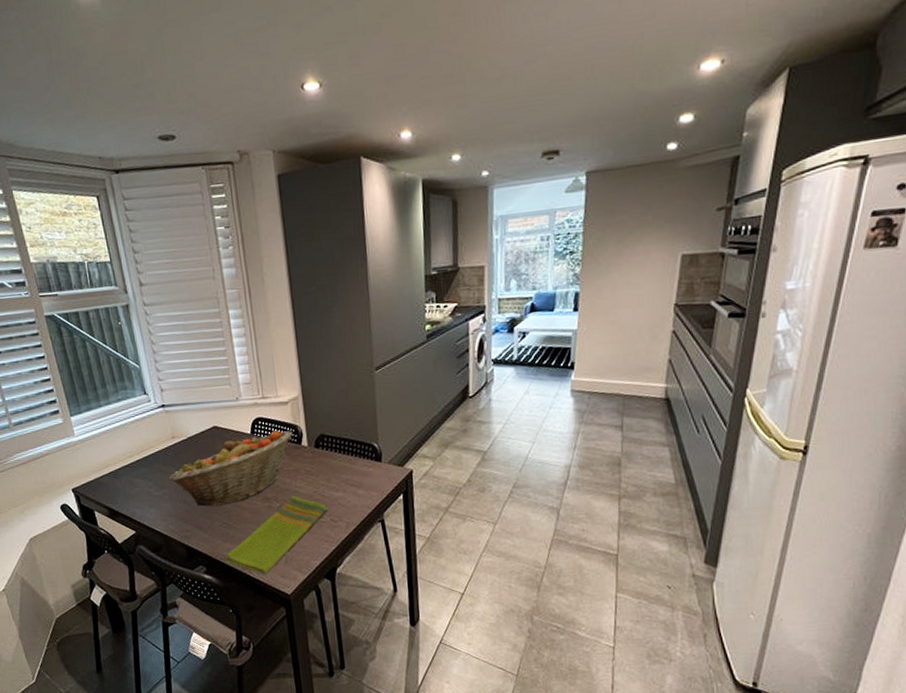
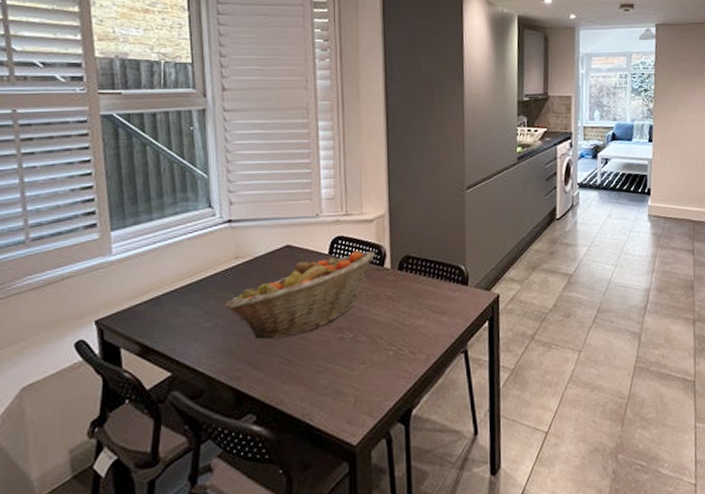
dish towel: present [226,495,327,575] -> none [283,324,407,422]

